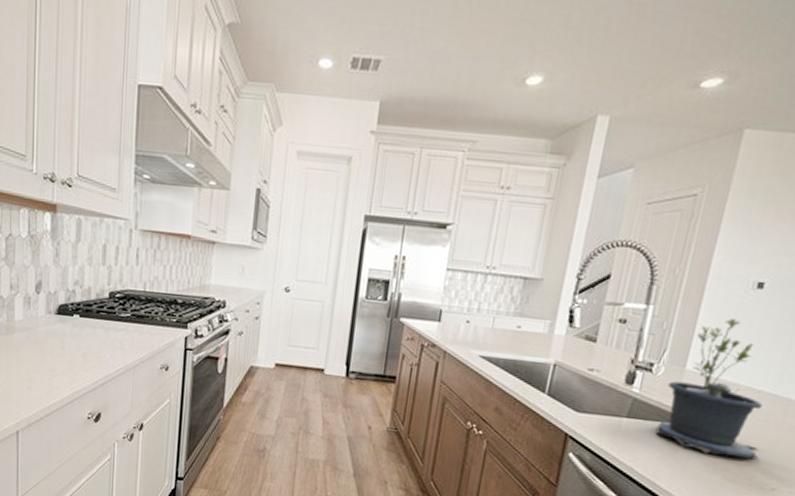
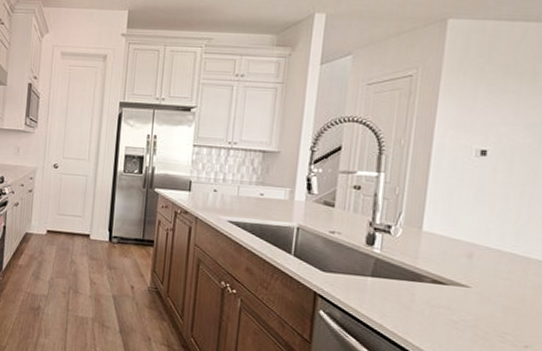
potted plant: present [655,318,763,459] -> none [400,183,507,316]

